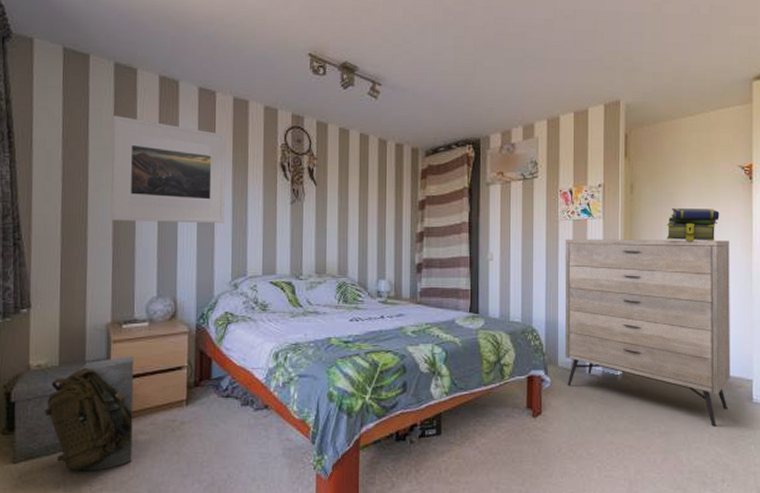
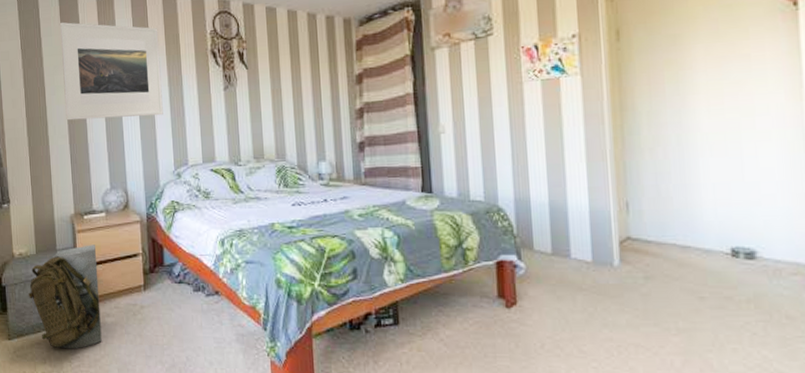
dresser: present [564,238,731,427] -> none [532,87,779,324]
stack of books: present [666,208,720,241] -> none [670,49,749,93]

